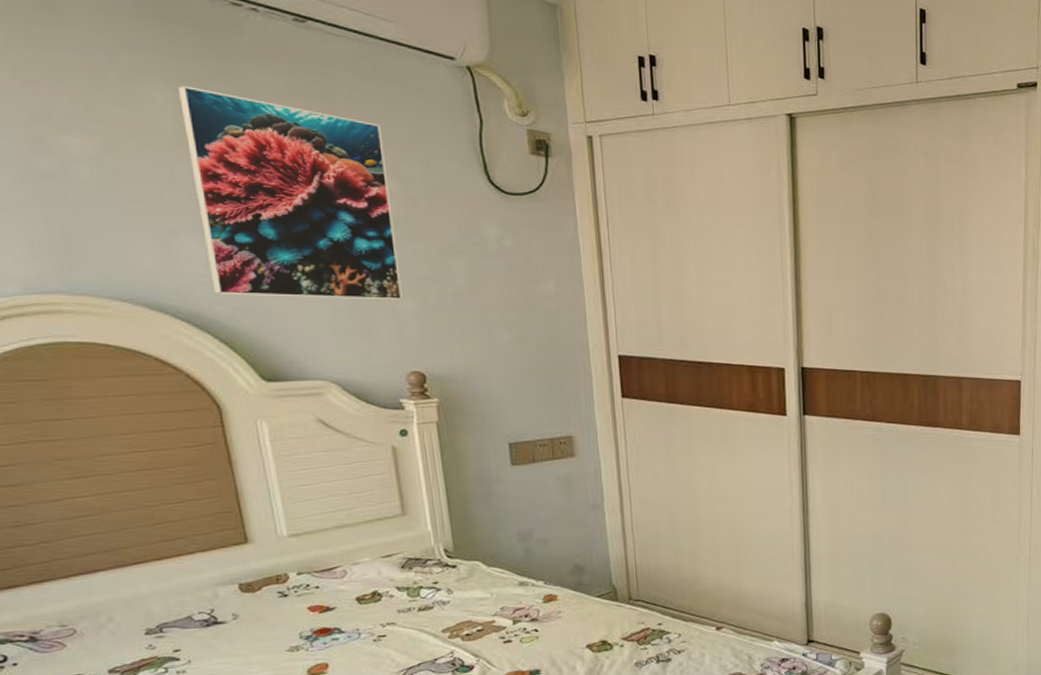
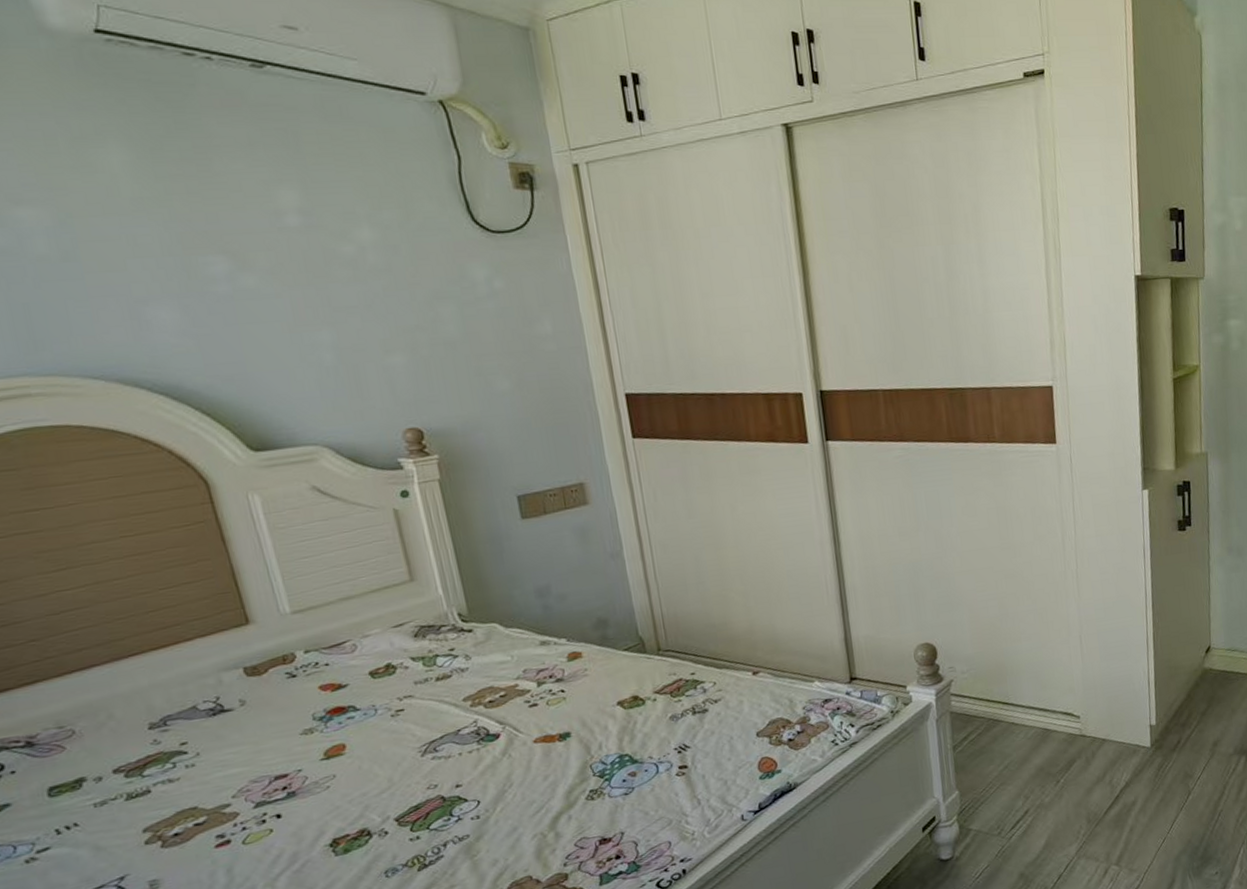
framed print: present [177,85,402,300] -> none [132,144,391,363]

